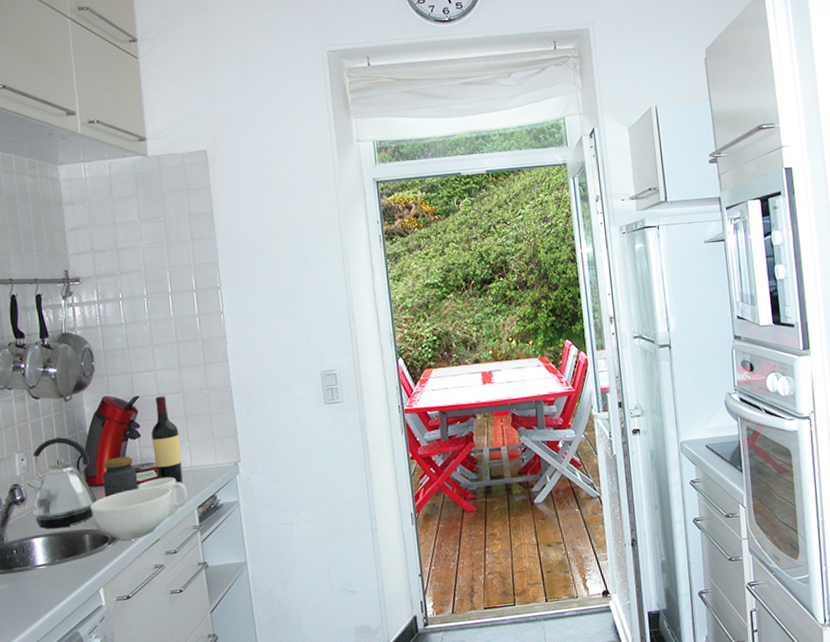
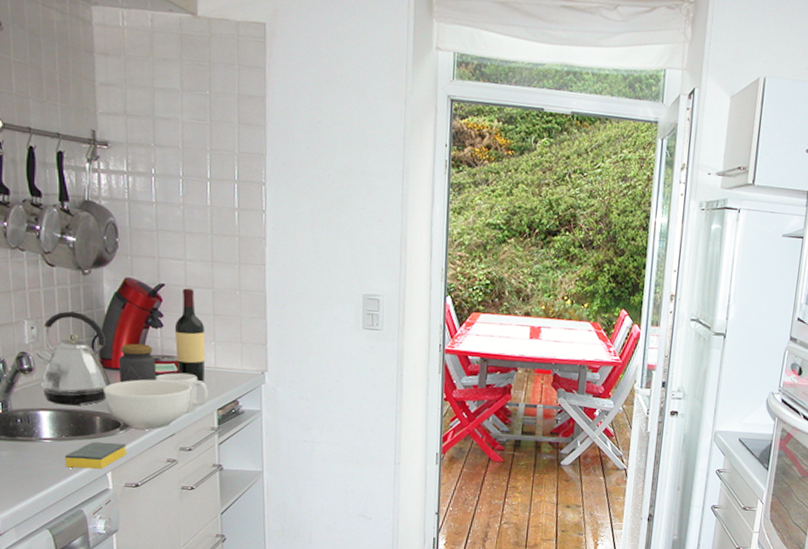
sponge: none [58,557,116,591] -> present [64,441,126,470]

